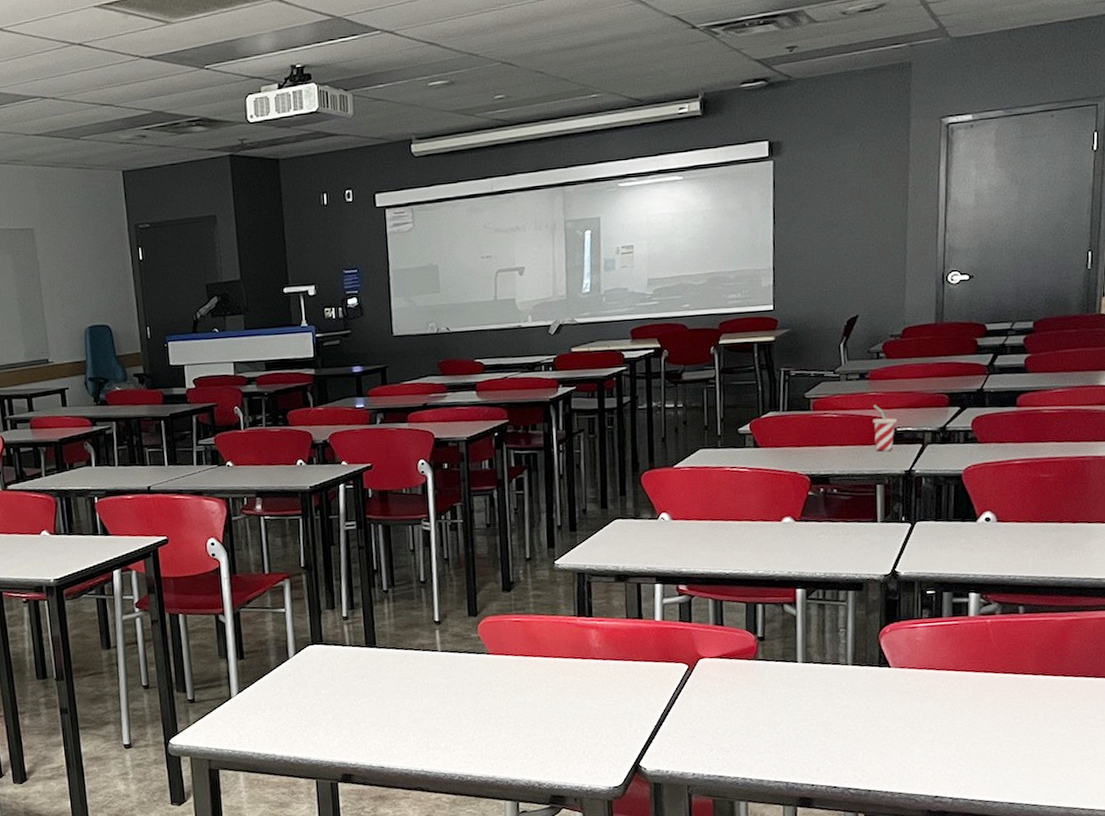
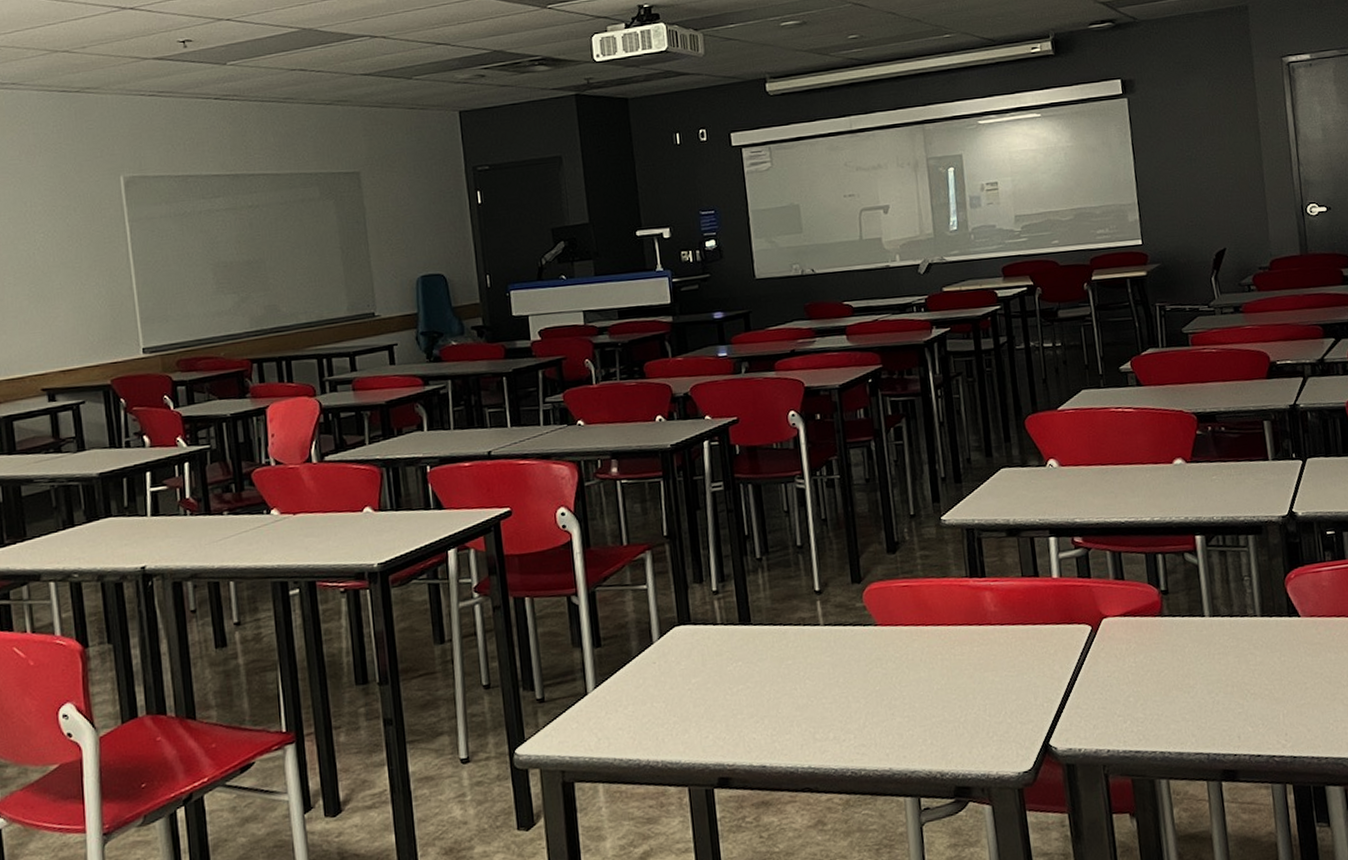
beverage cup: present [873,404,898,453] -> none [1251,338,1276,388]

